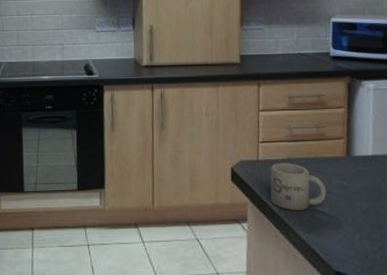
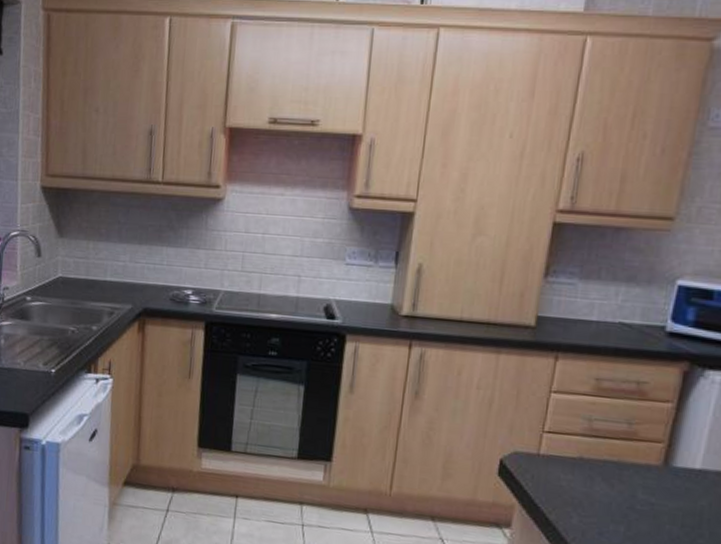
mug: present [270,163,327,211] -> none [546,461,627,525]

